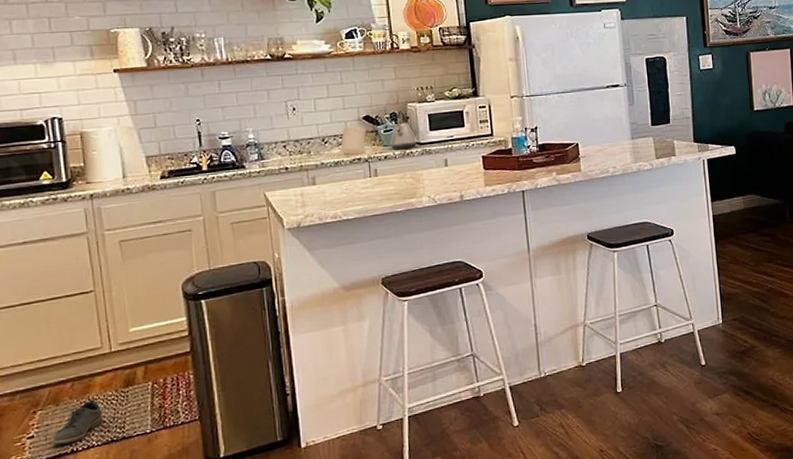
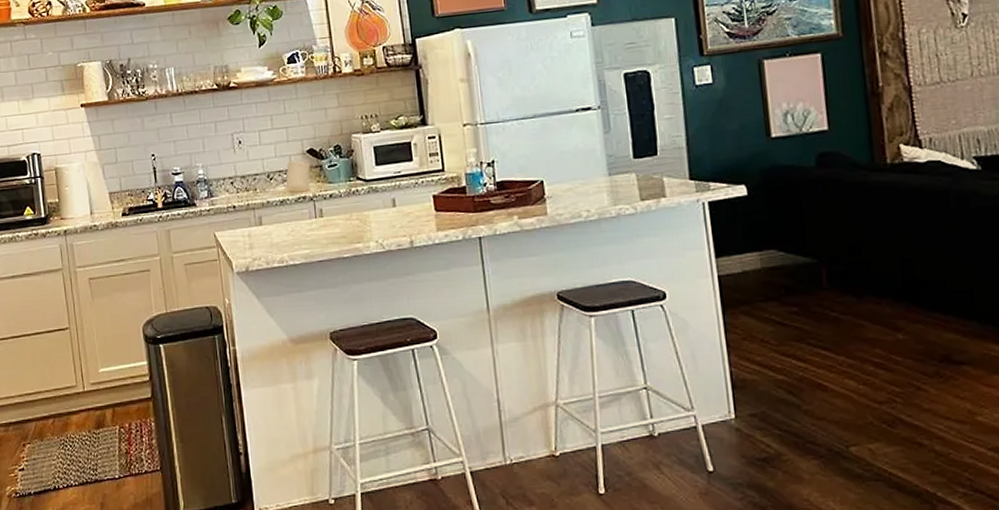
shoe: present [51,399,104,445] -> none [38,438,80,480]
kettle: present [389,110,418,151] -> none [334,142,363,189]

